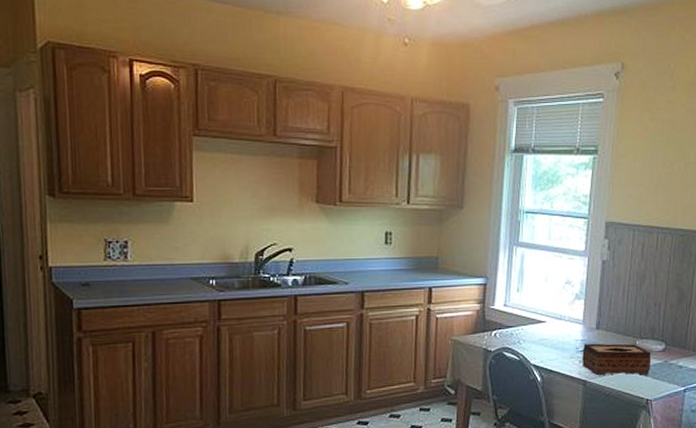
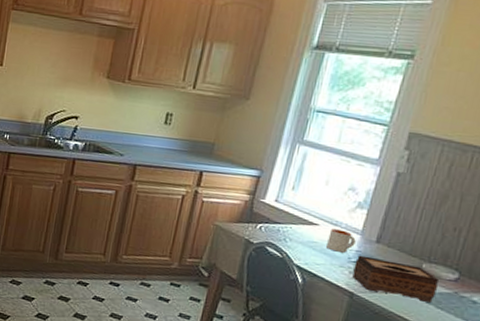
mug: none [556,323,579,345] -> present [327,229,356,253]

